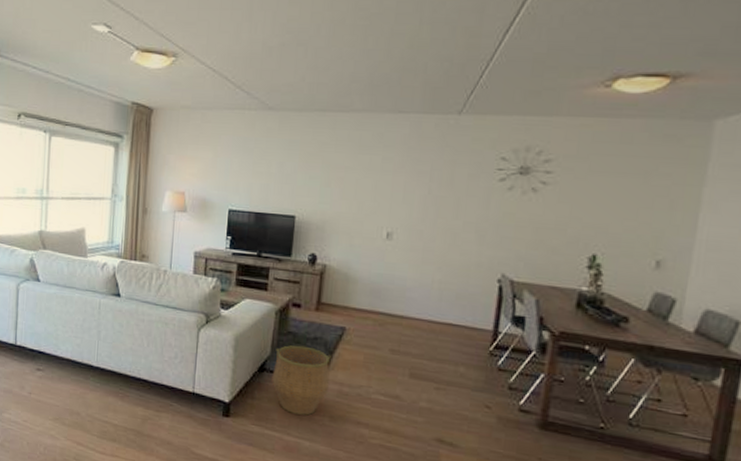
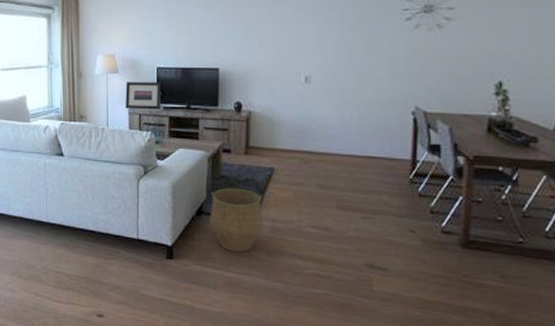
picture frame: none [191,223,233,256] -> present [125,82,162,110]

